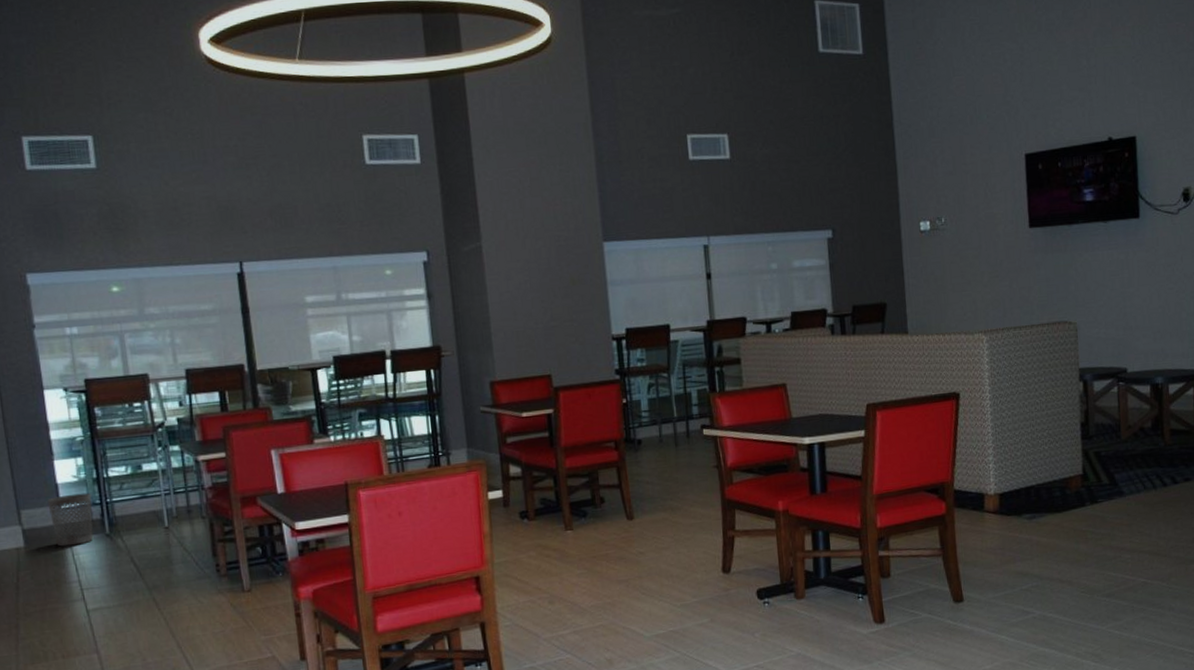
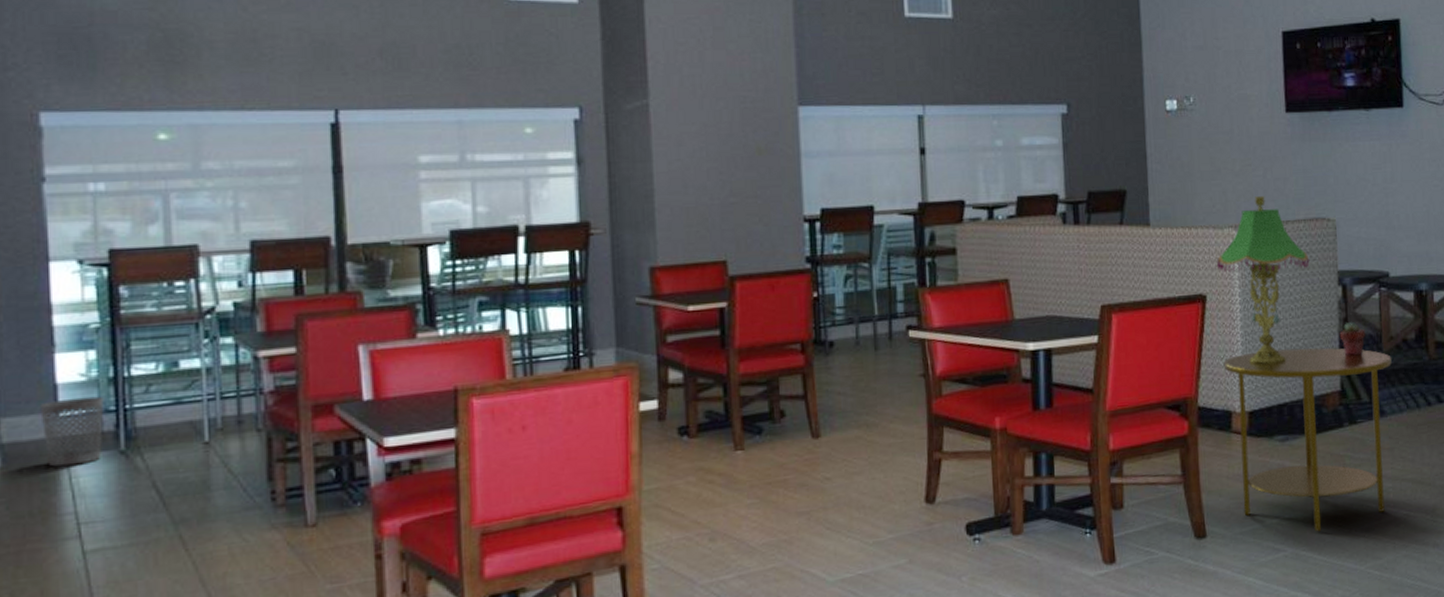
table lamp: none [968,304,1053,452] -> present [1216,196,1310,364]
side table: none [976,436,1130,597] -> present [1223,347,1392,532]
potted succulent: none [1081,413,1106,444] -> present [1339,321,1366,356]

